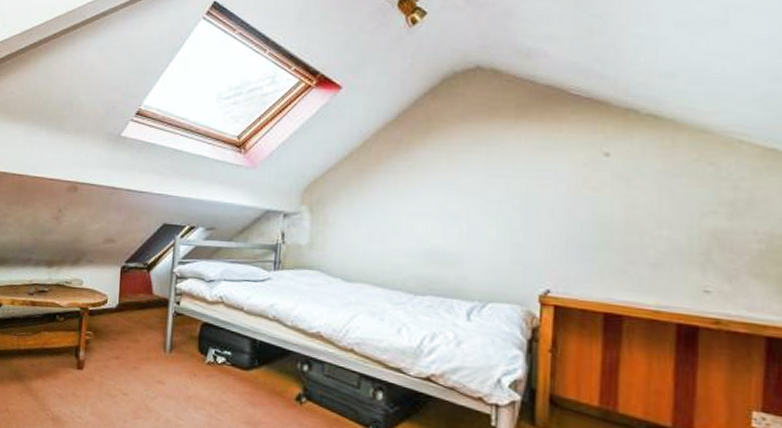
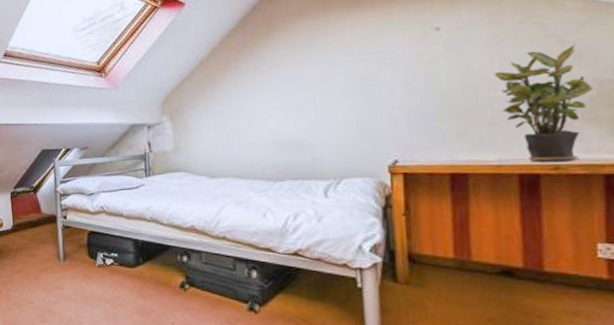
potted plant: none [661,191,762,318] -> present [494,43,592,162]

